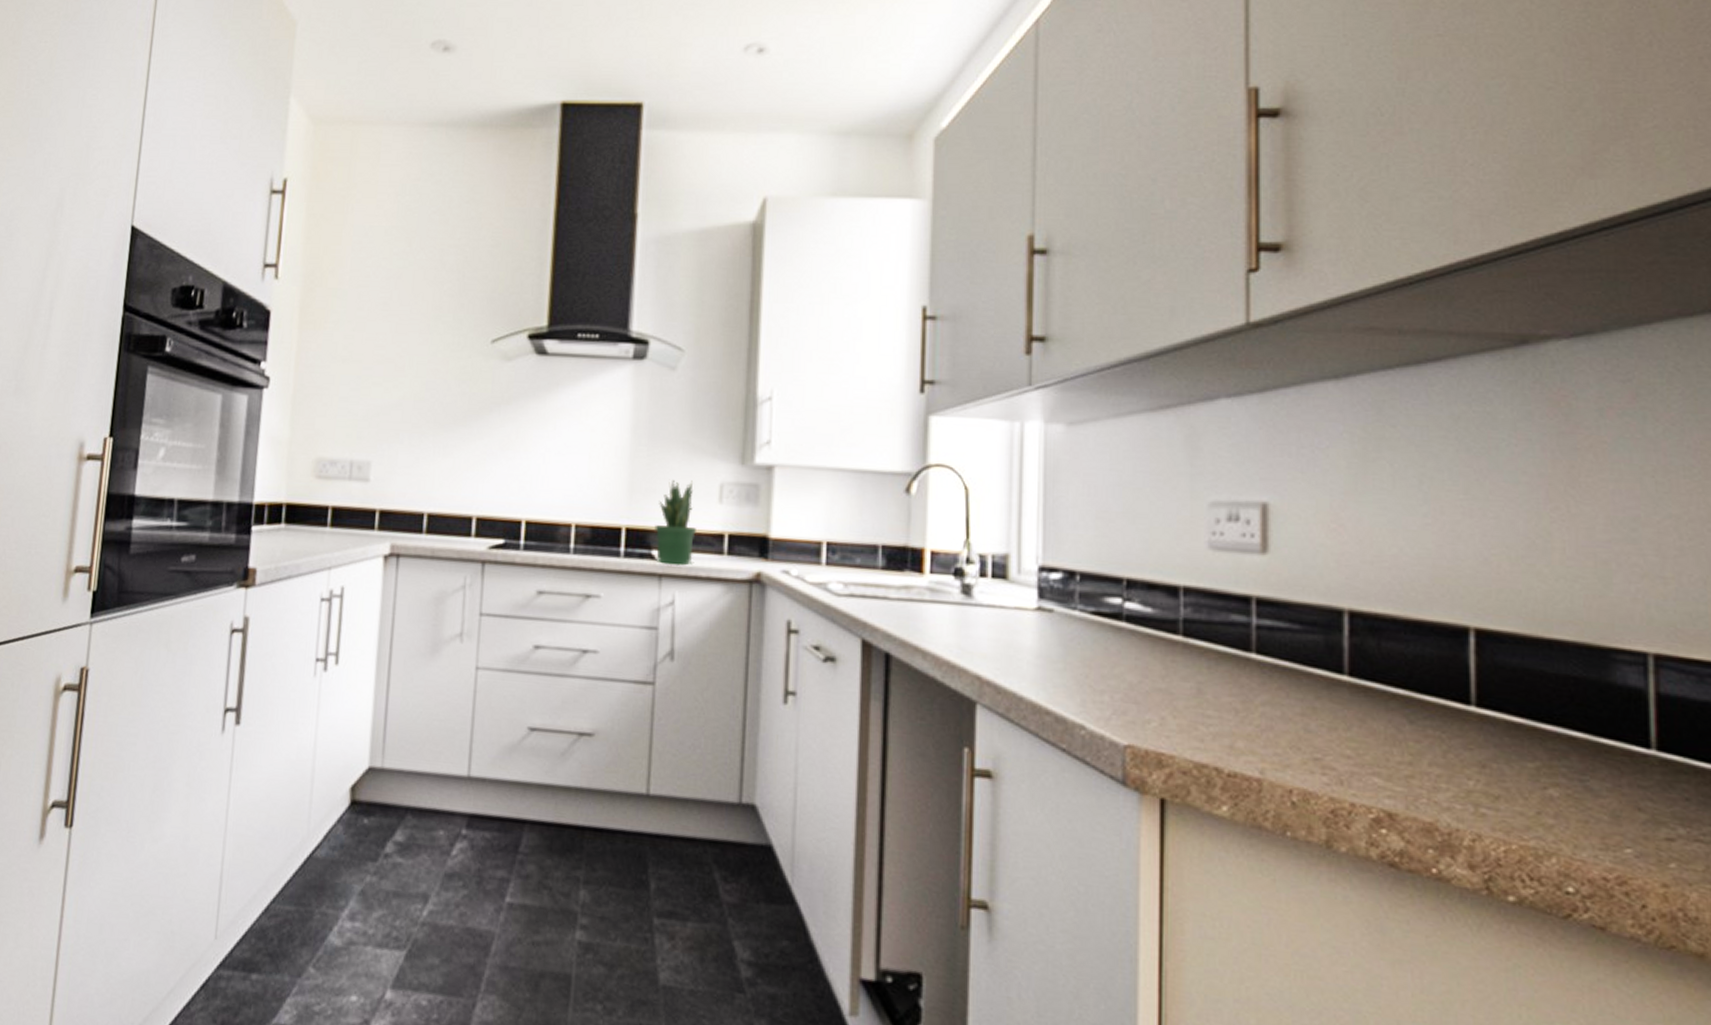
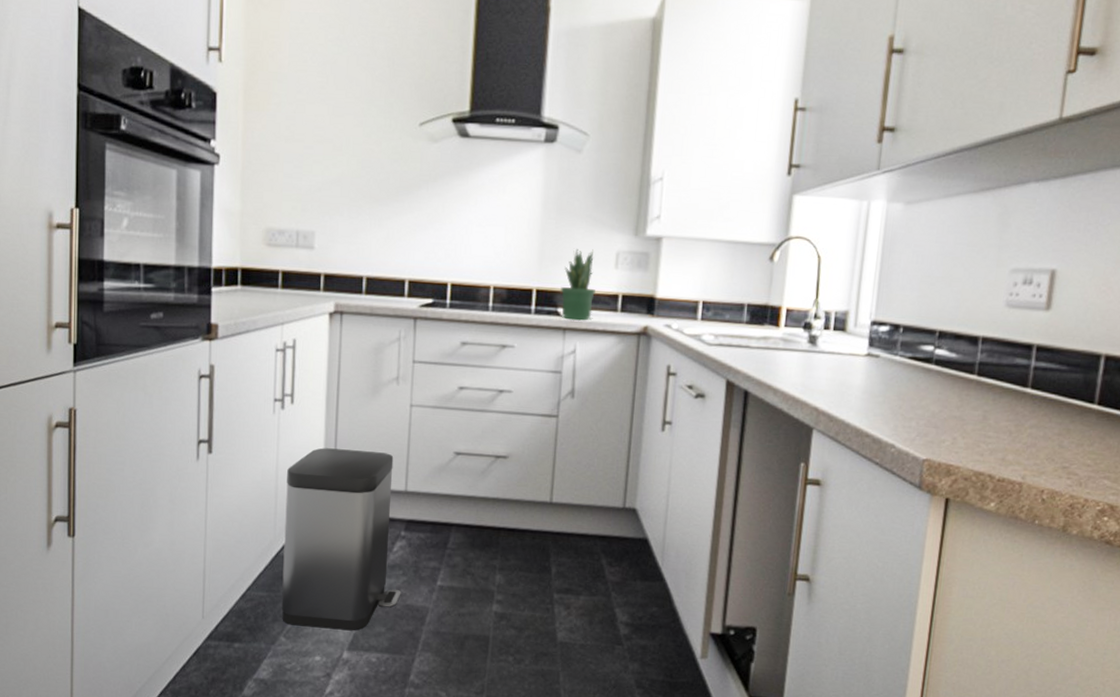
pedal bin: none [311,719,461,962] -> present [281,448,402,631]

